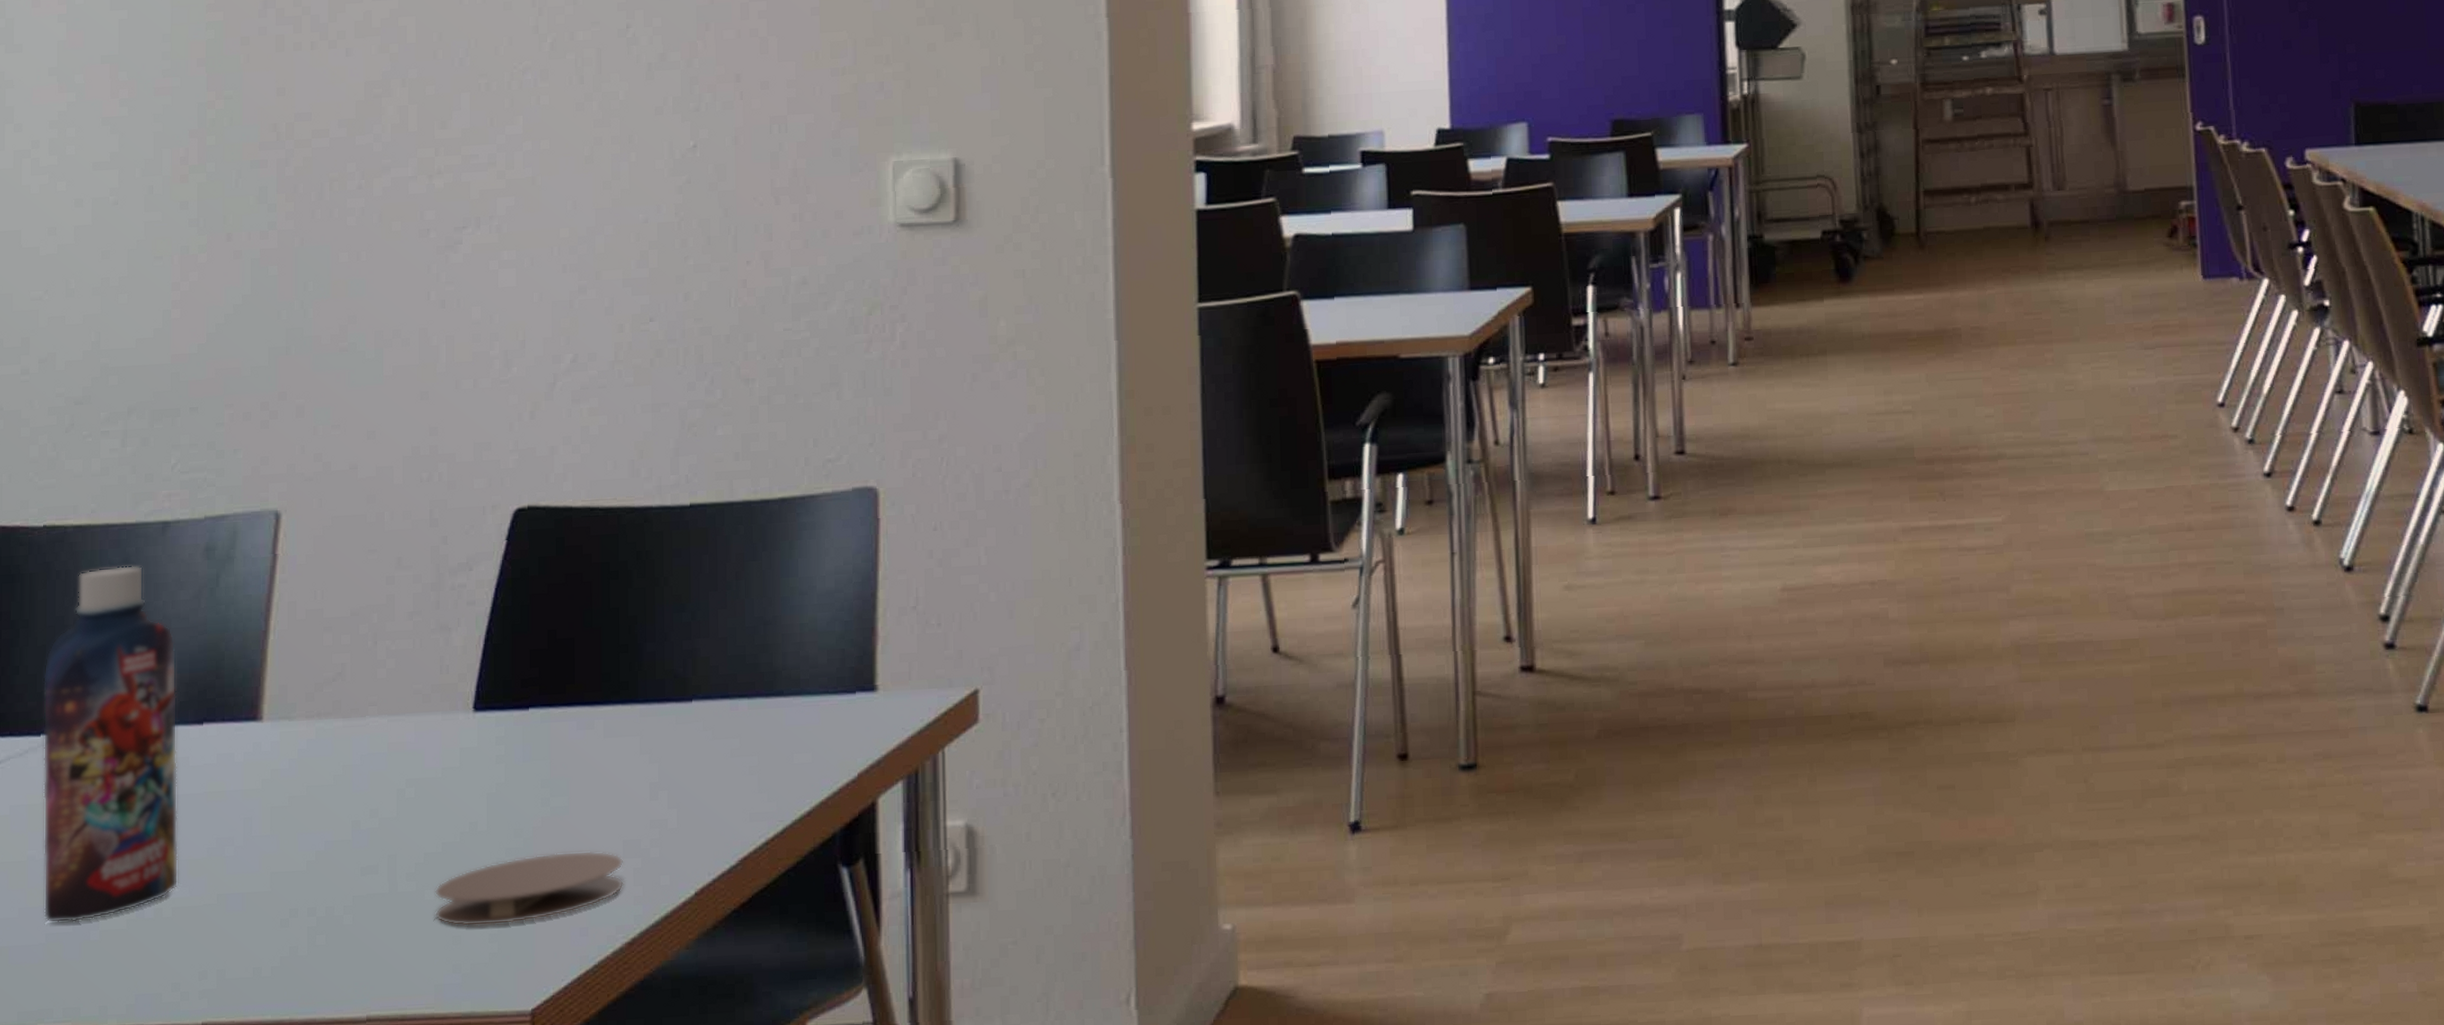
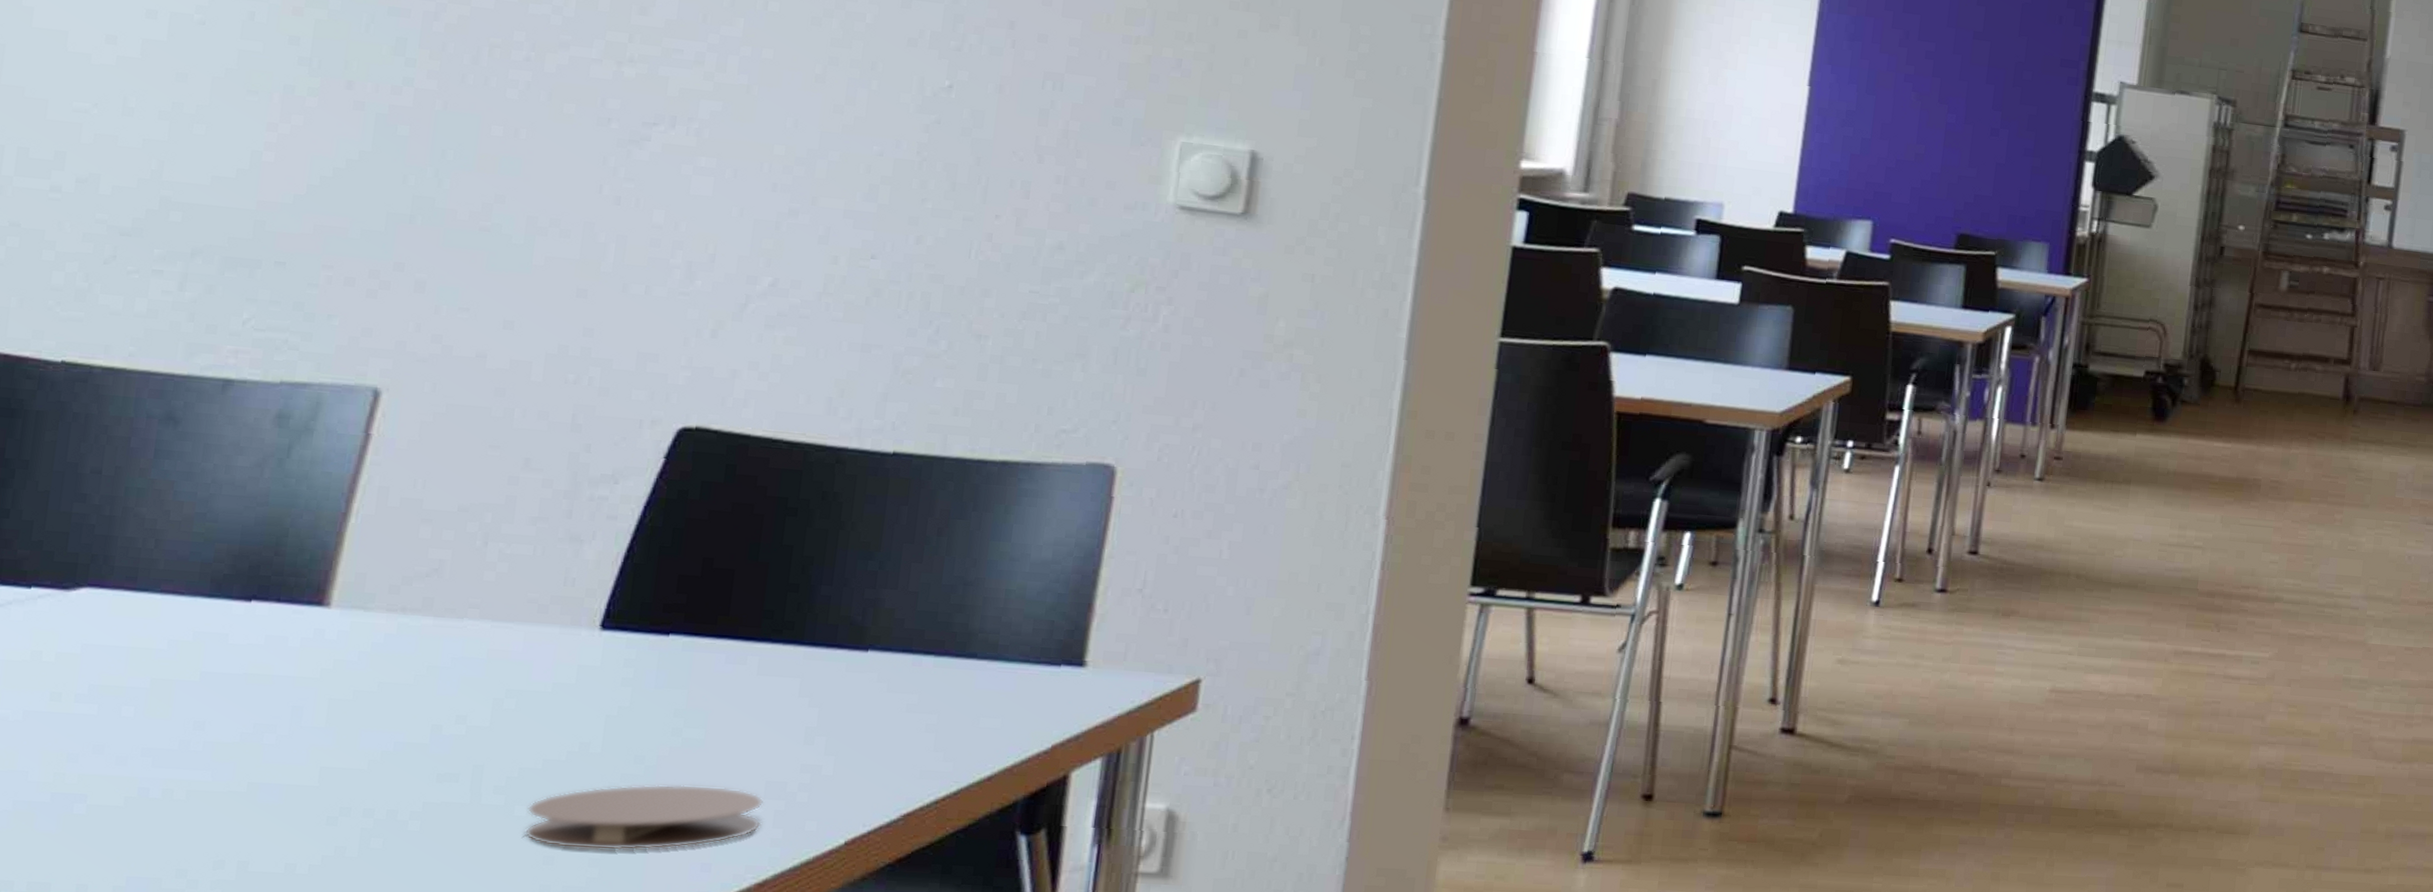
bottle: present [42,565,179,924] -> none [12,417,226,793]

